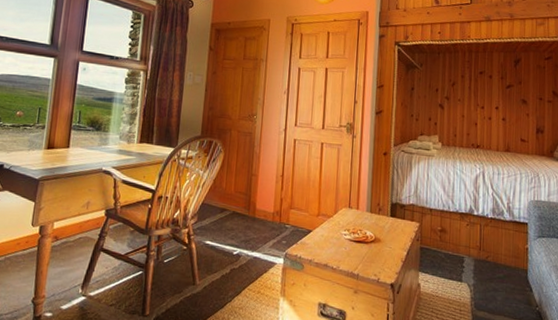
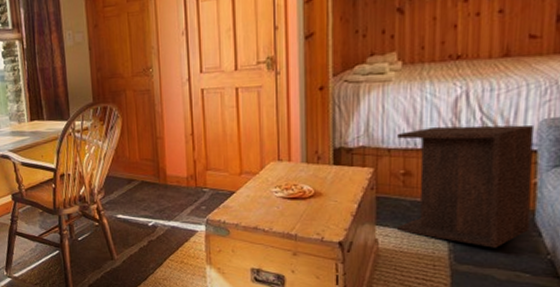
nightstand: none [434,195,526,299] -> present [396,124,535,248]

